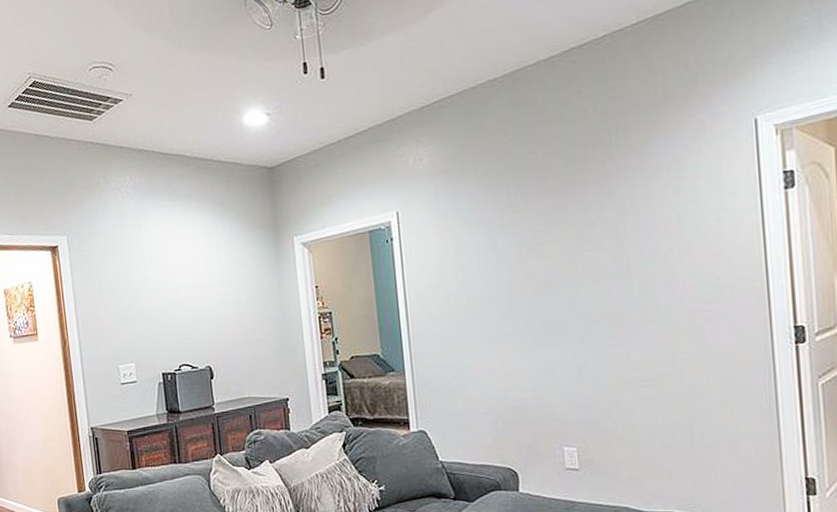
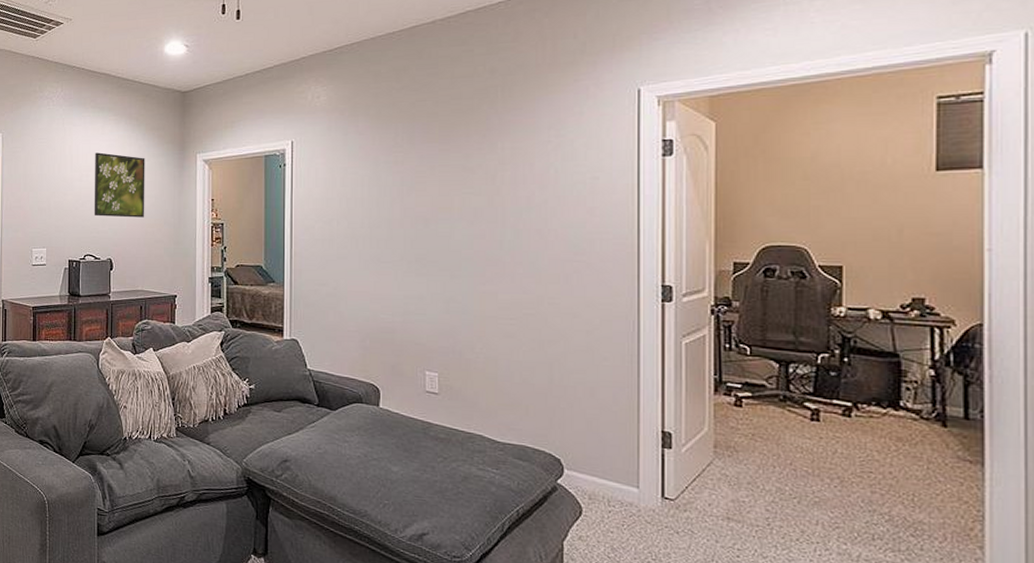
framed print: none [178,246,243,320] -> present [94,152,145,218]

